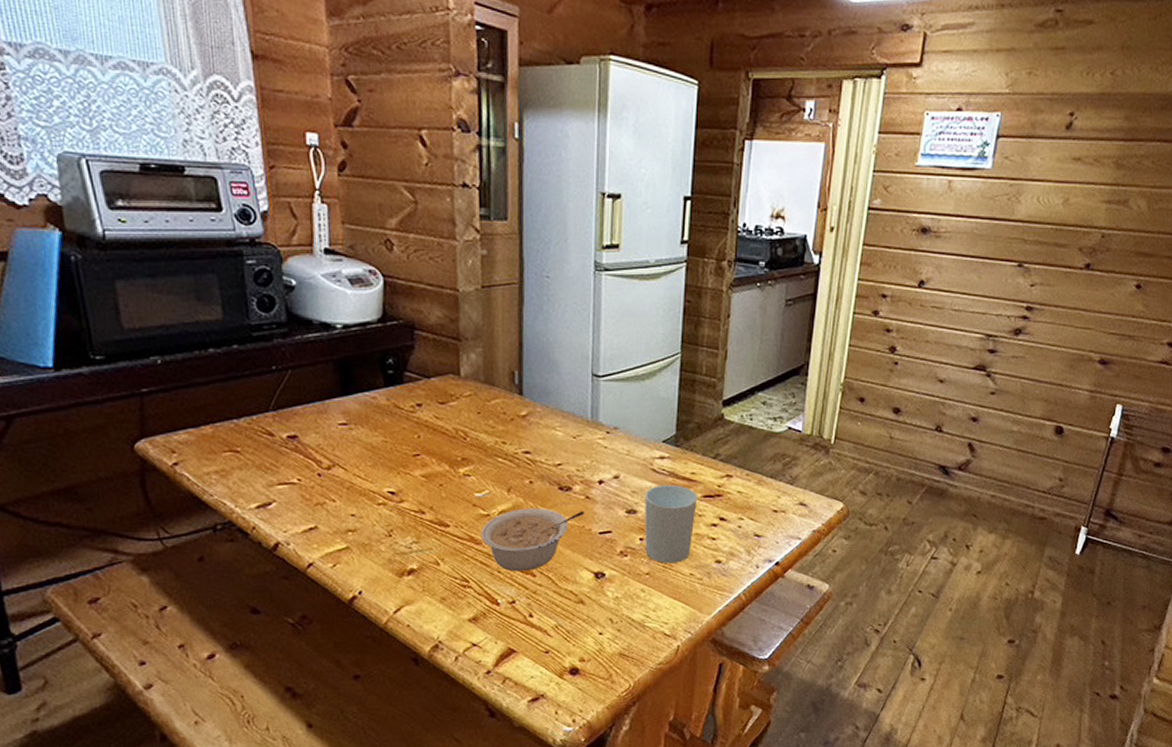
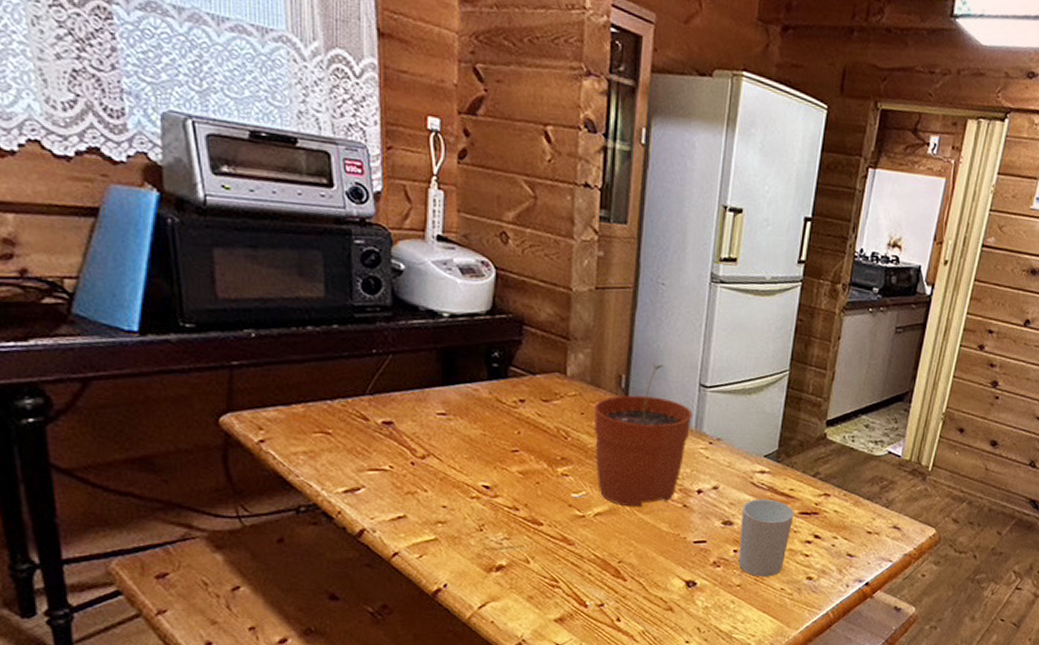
legume: present [481,508,585,572] -> none [574,512,682,575]
plant pot: none [489,356,588,503] -> present [593,362,693,508]

